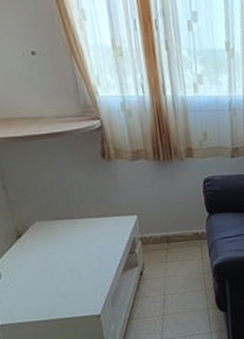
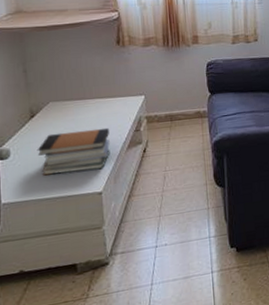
book stack: none [28,249,106,298] -> present [37,127,110,176]

